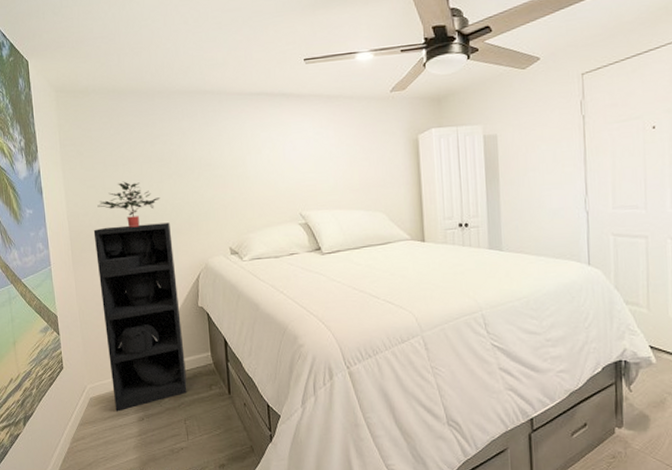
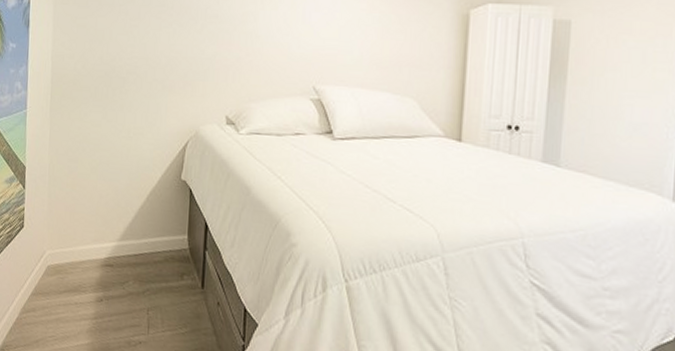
shelving unit: present [93,222,187,412] -> none [73,73,162,287]
potted plant: present [97,181,161,228] -> none [85,24,156,79]

